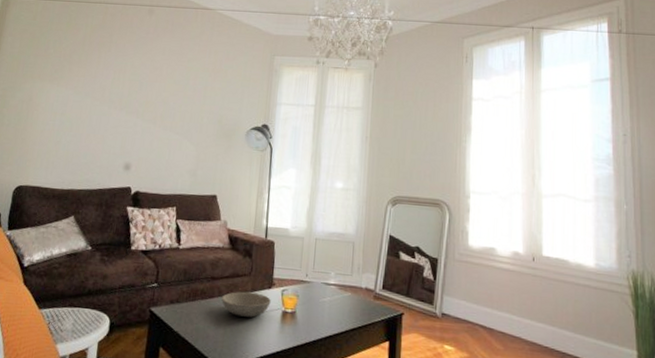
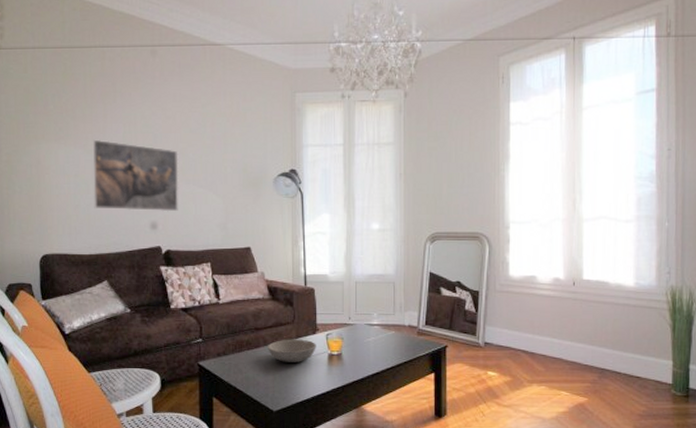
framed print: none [74,82,160,155] -> present [93,139,179,212]

